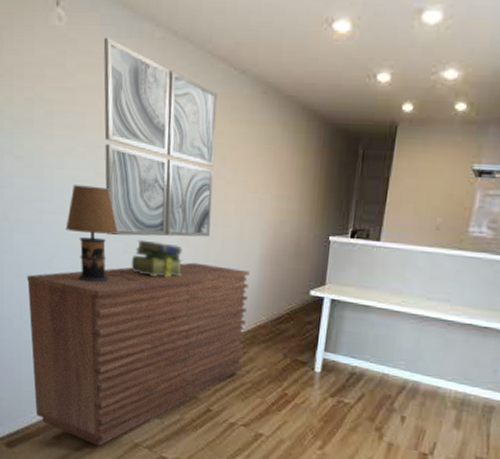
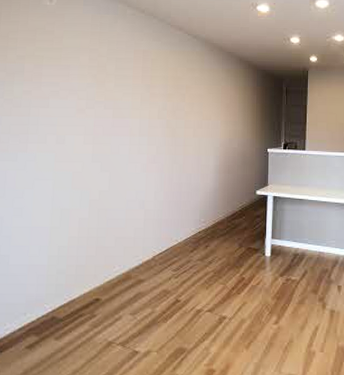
sideboard: present [26,262,250,447] -> none [8,175,207,350]
table lamp: present [65,185,138,283] -> none [48,119,113,198]
wall art: present [103,37,217,237] -> none [85,13,176,158]
stack of books: present [131,239,183,277] -> none [106,160,152,189]

